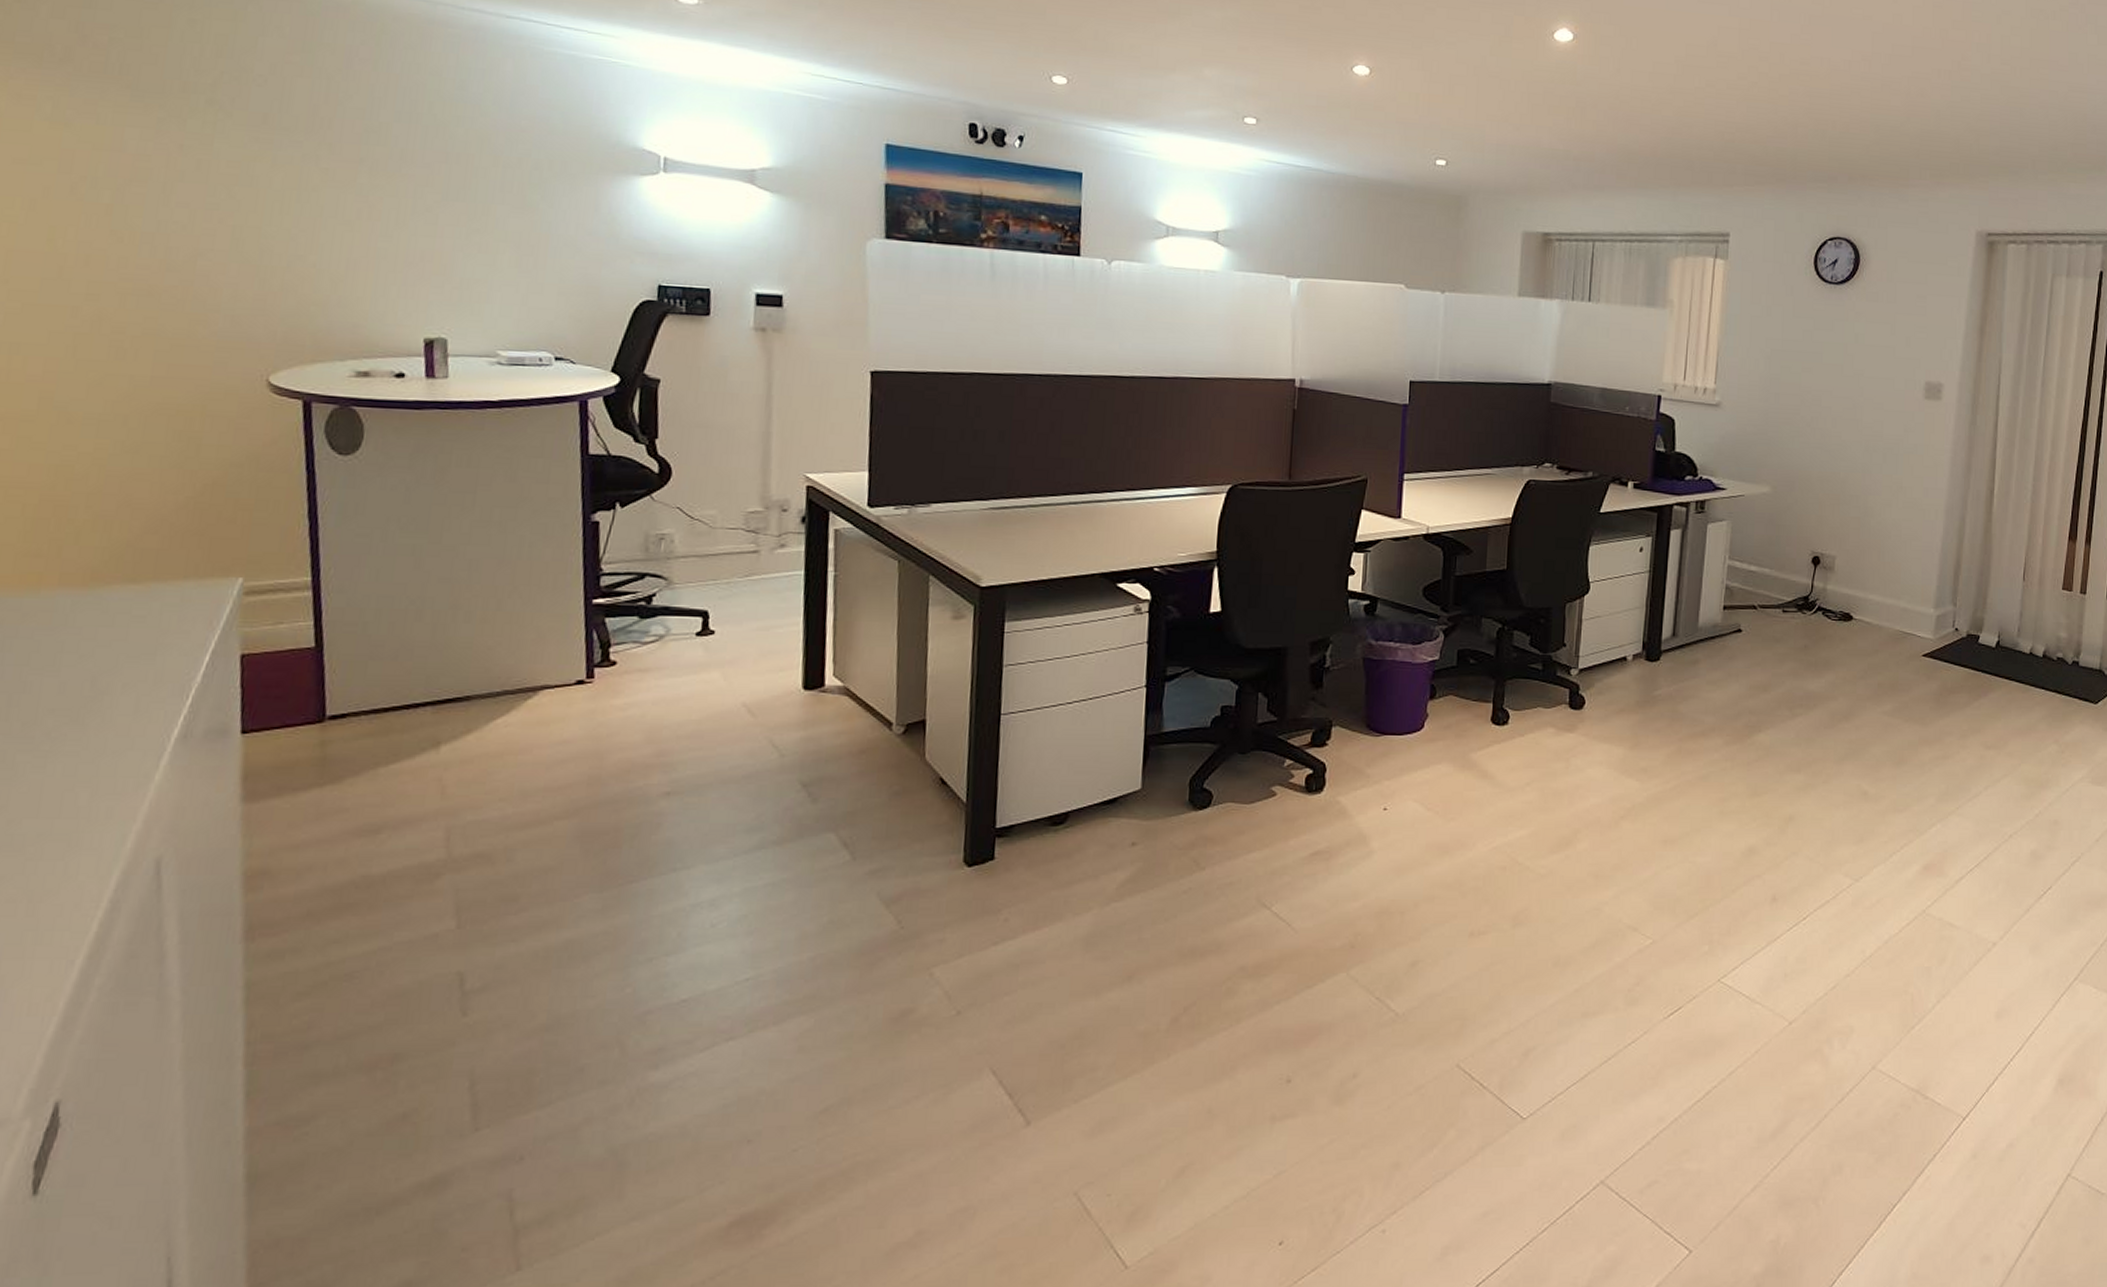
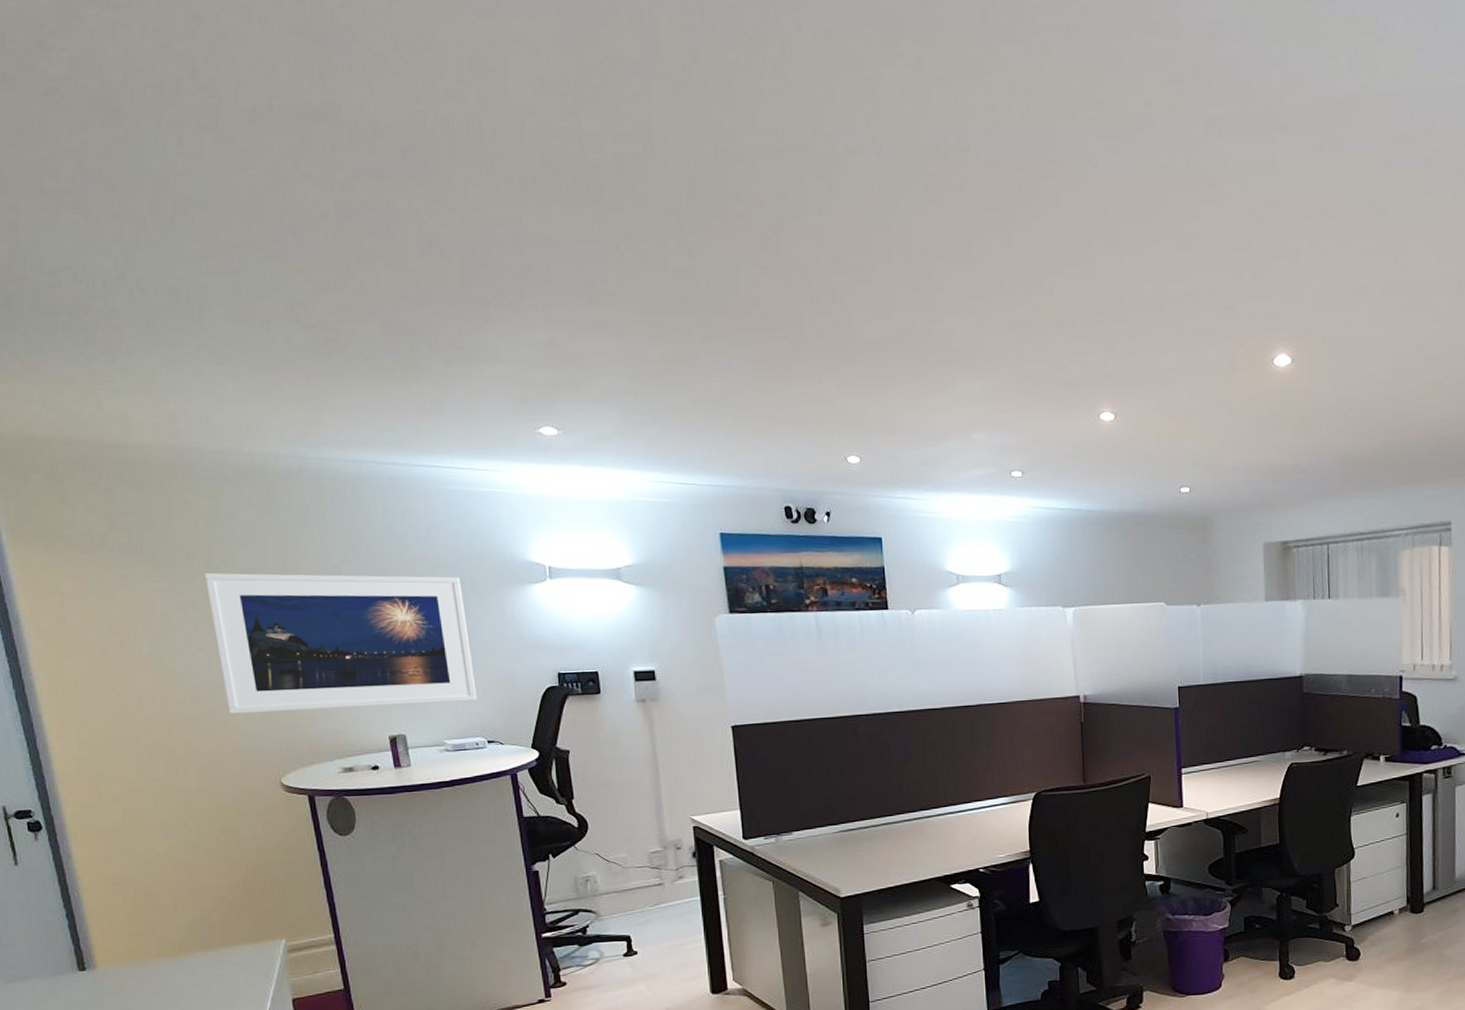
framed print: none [202,111,549,308] -> present [204,572,477,714]

